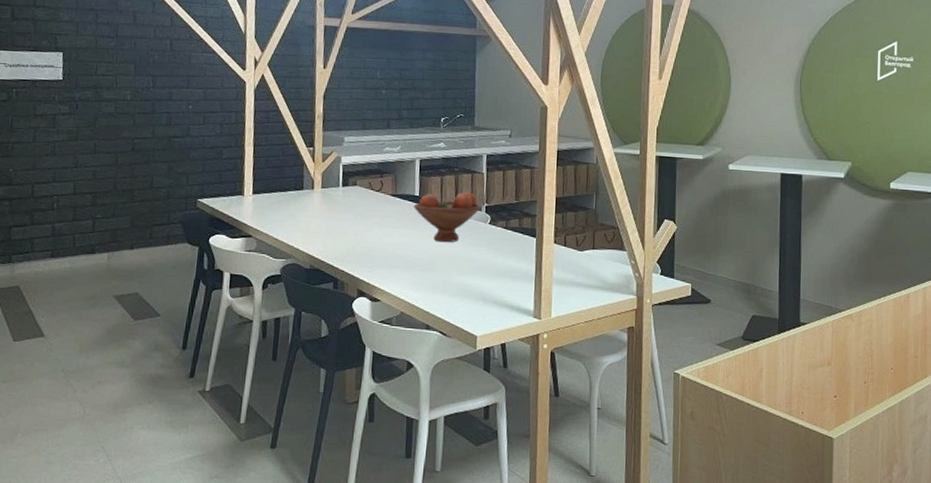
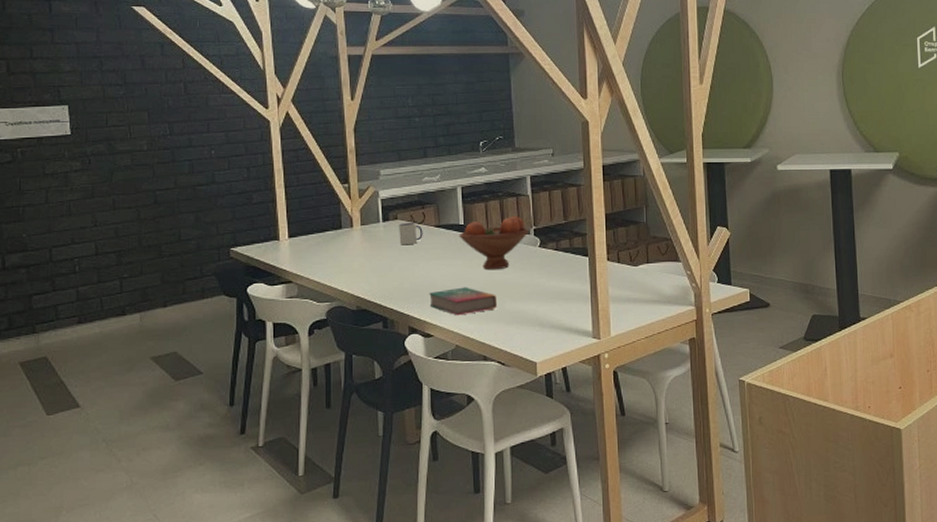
mug: none [356,189,380,211] -> present [399,223,423,245]
book: none [379,256,445,284] -> present [429,287,498,316]

